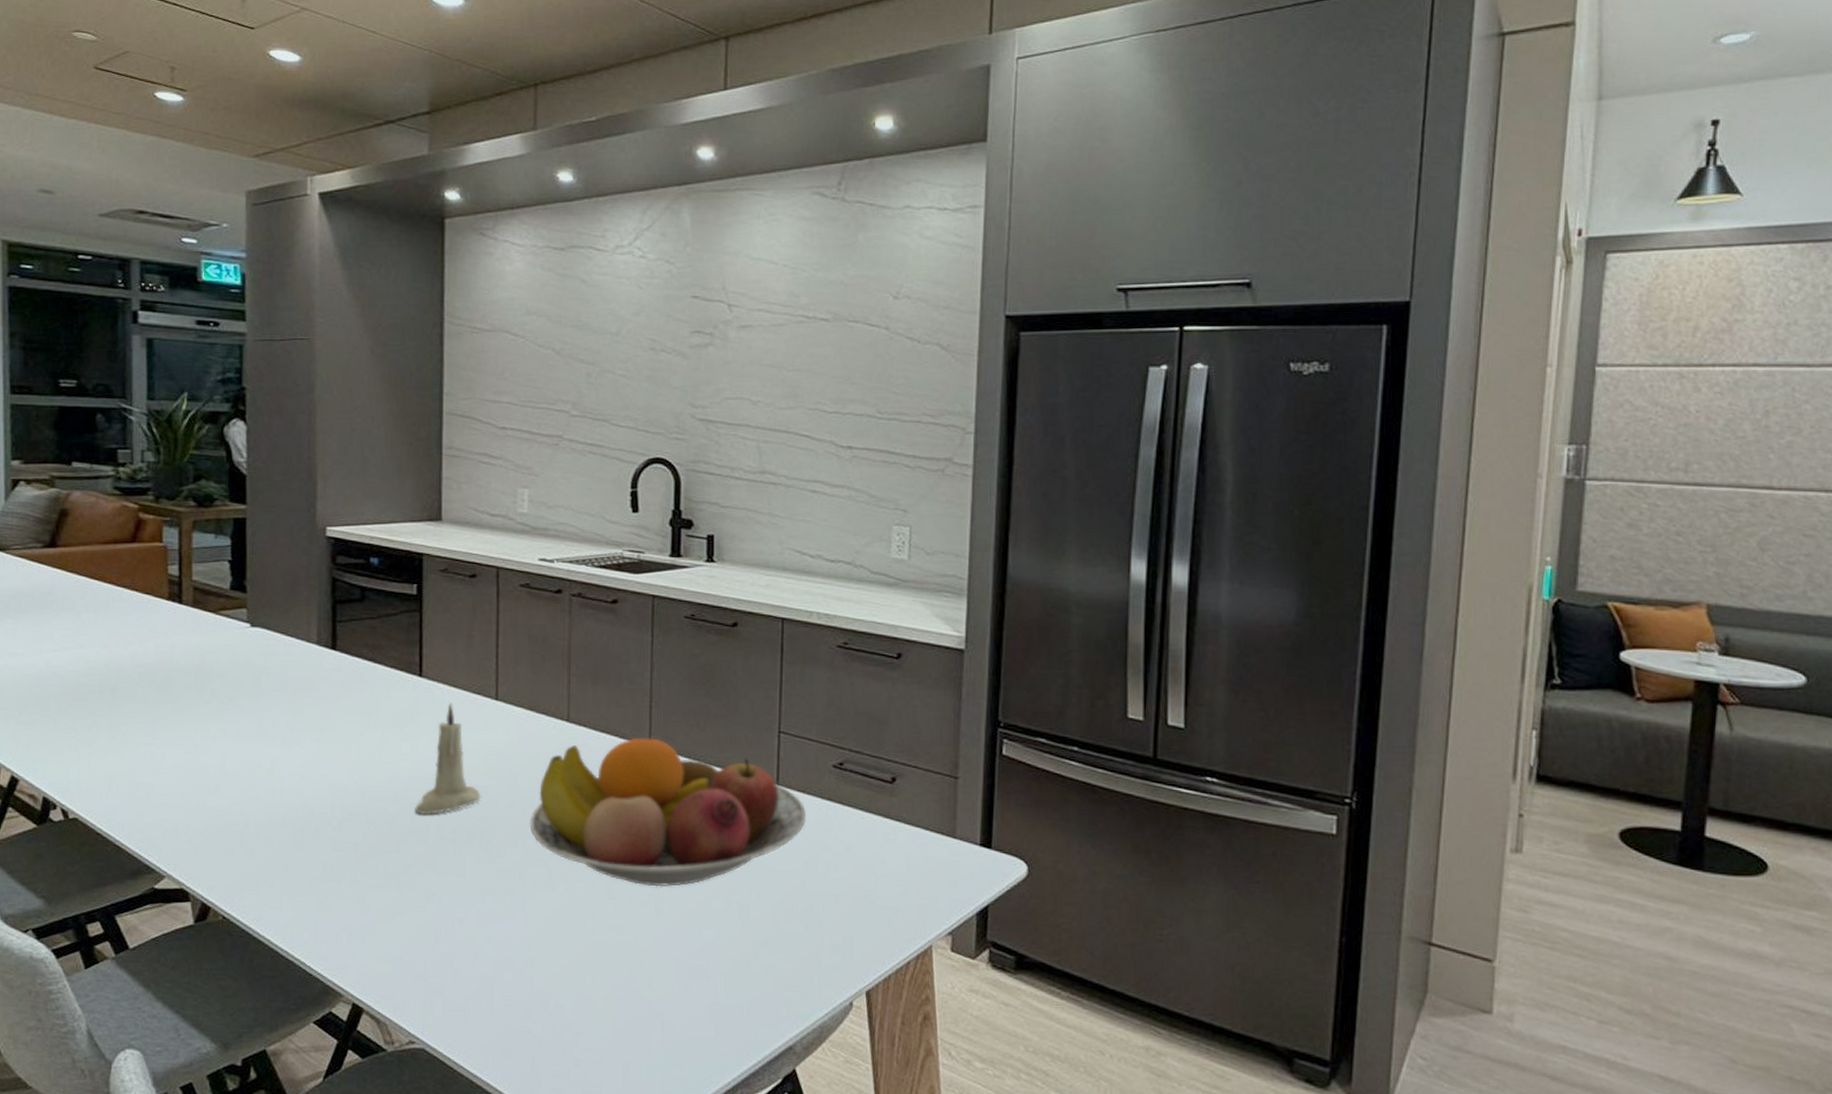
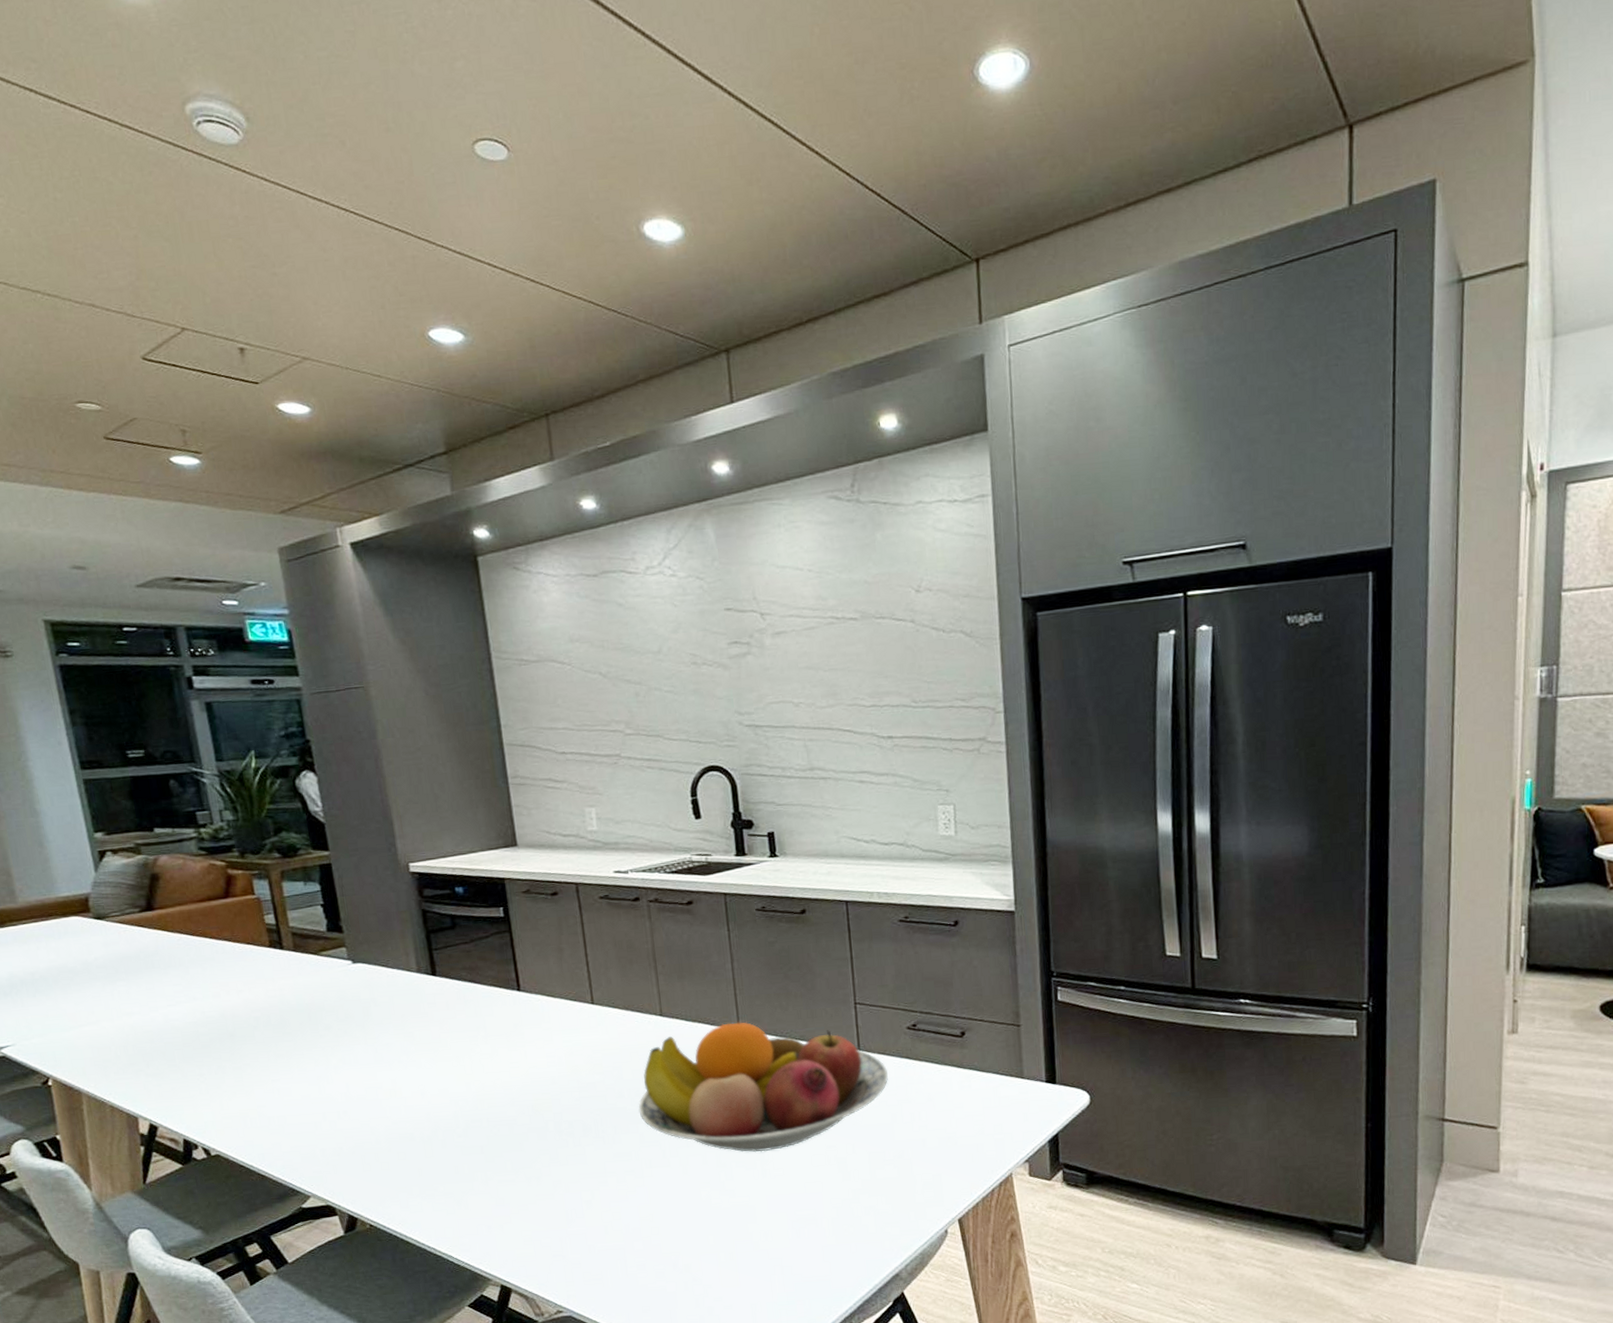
candle: present [415,703,481,816] -> none [531,1011,591,1115]

